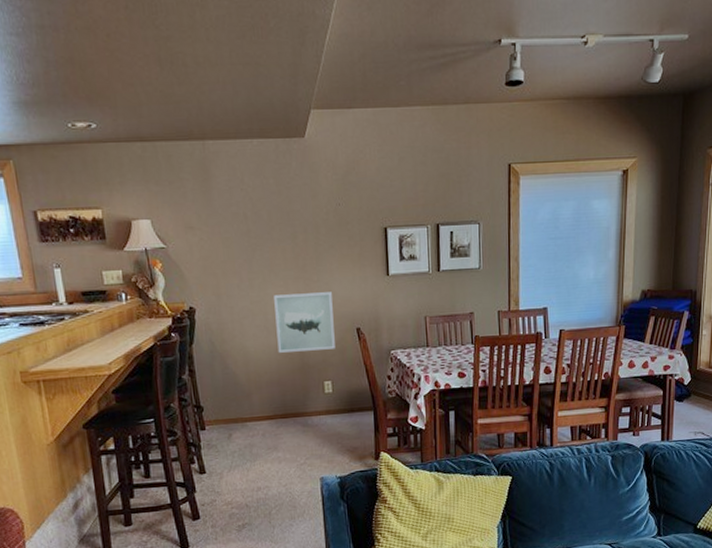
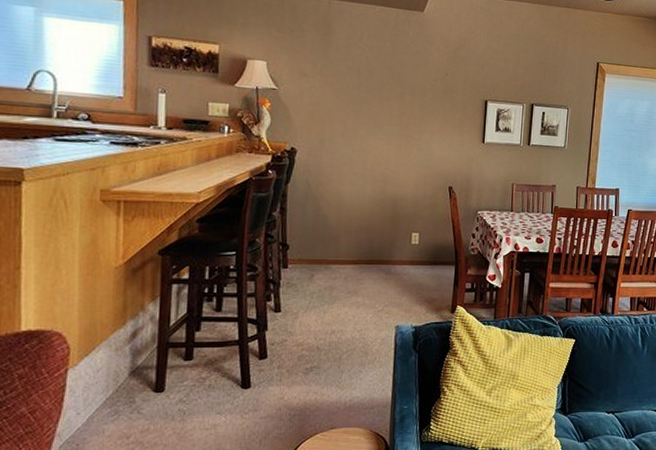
wall art: present [274,292,335,353] -> none [372,147,430,204]

